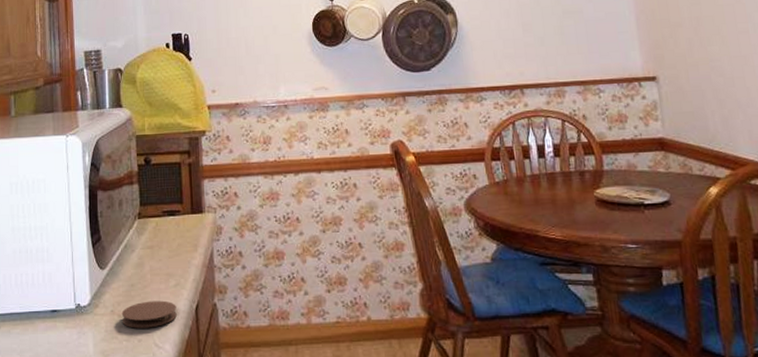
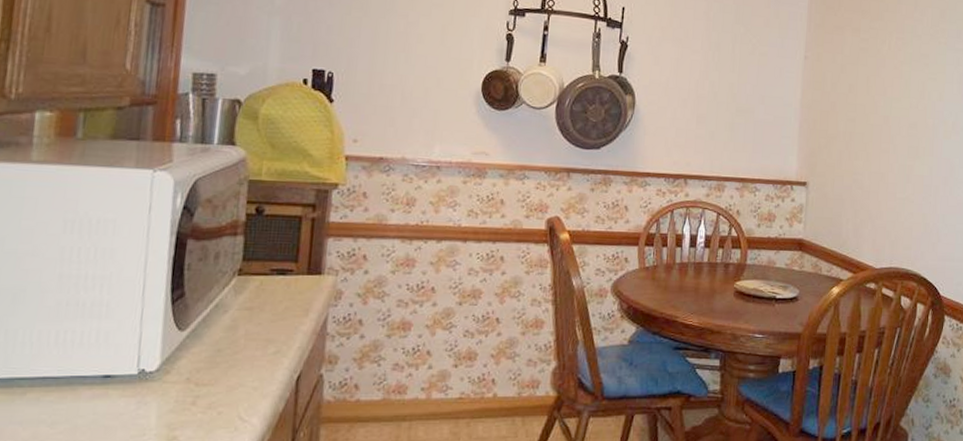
coaster: present [121,300,177,328] -> none [199,369,273,399]

